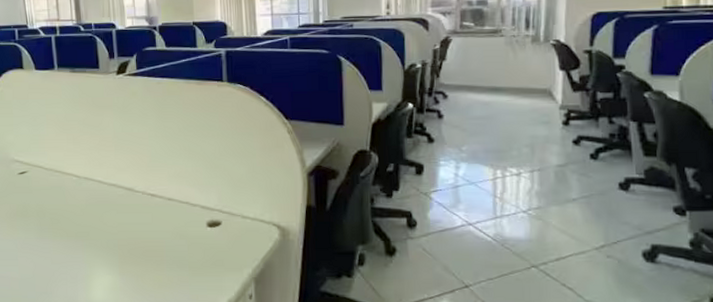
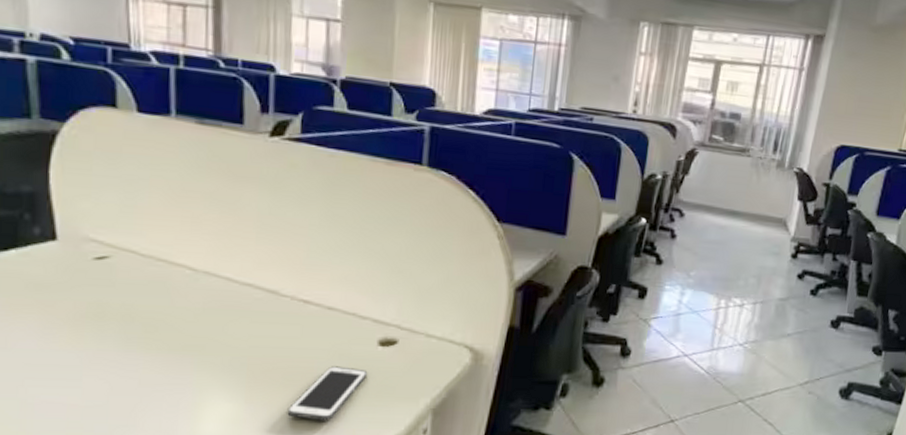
cell phone: none [148,244,202,289] -> present [287,366,368,421]

